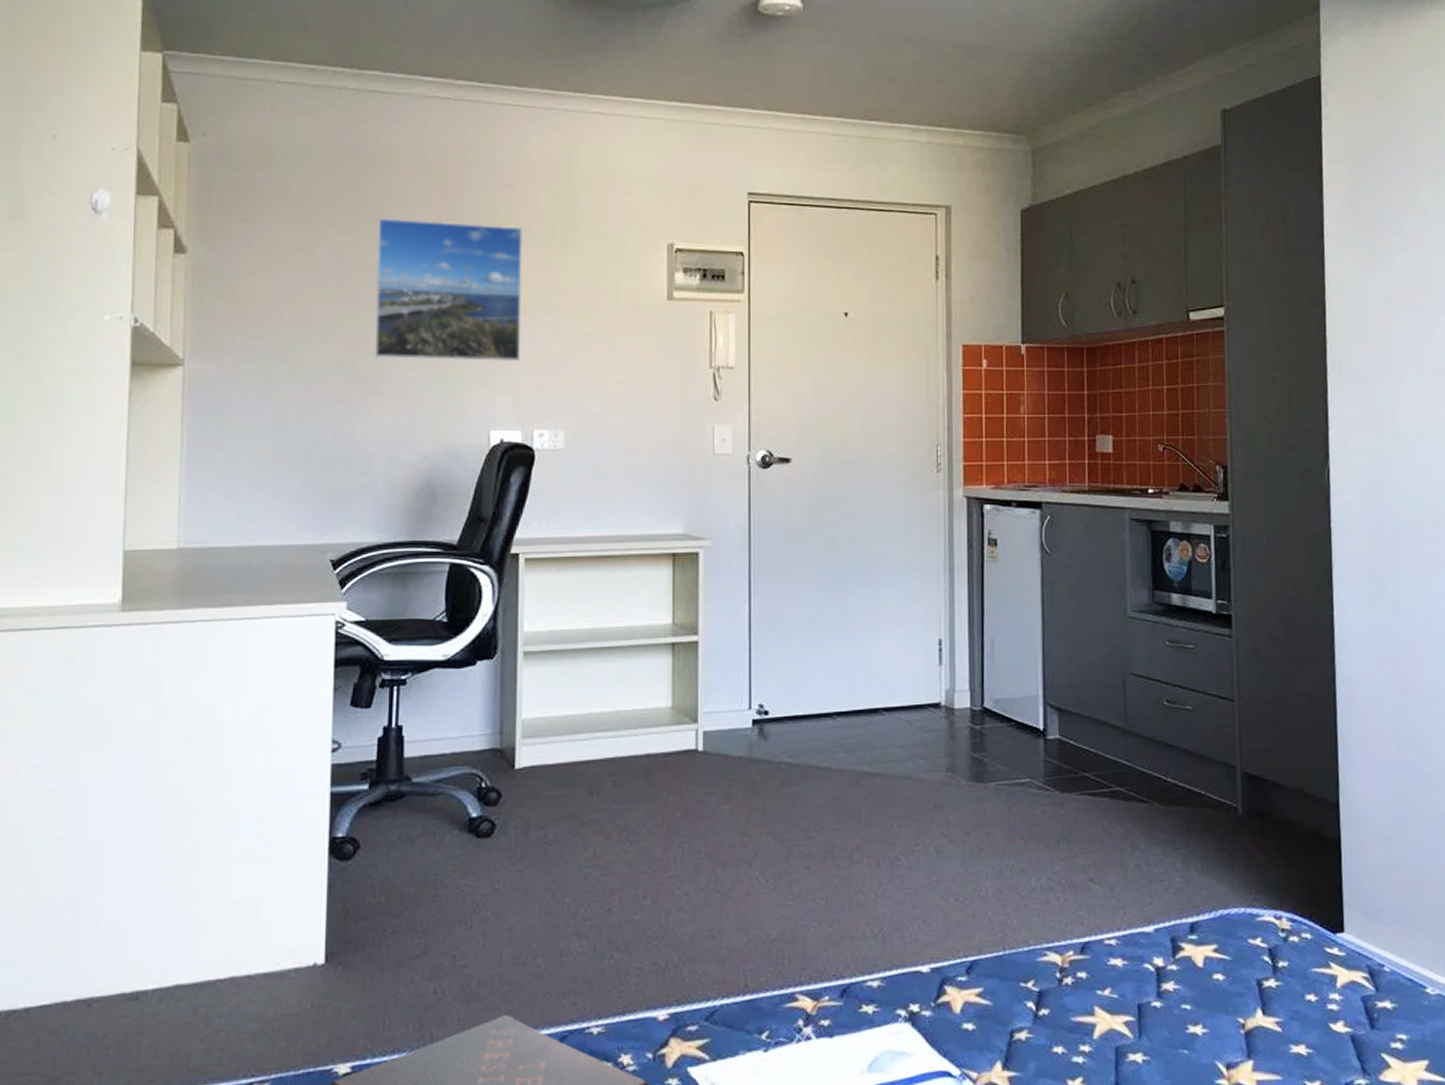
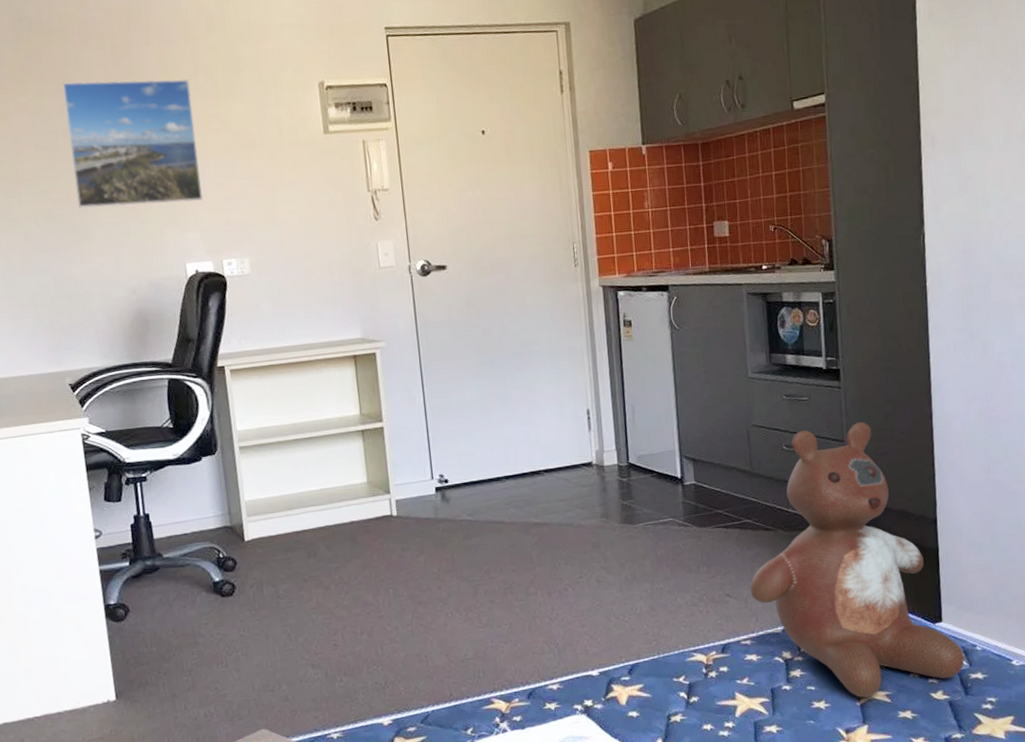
stuffed bear: none [1118,678,1370,1024] -> present [750,421,965,698]

